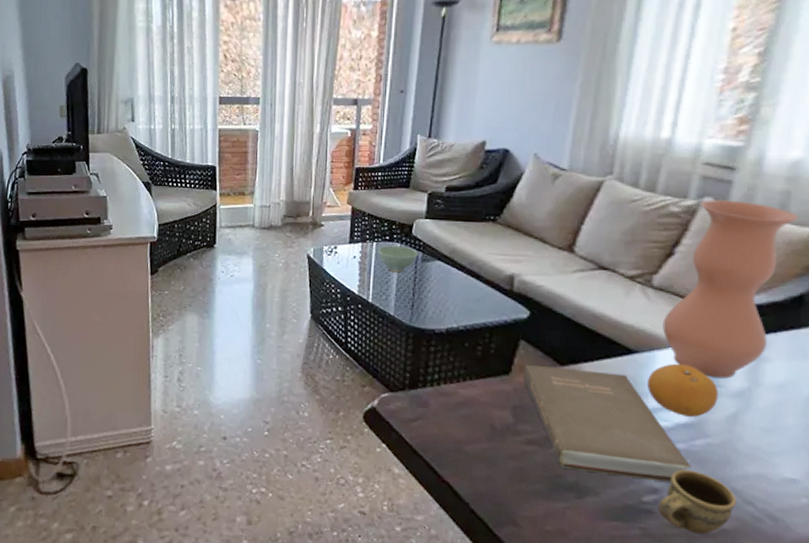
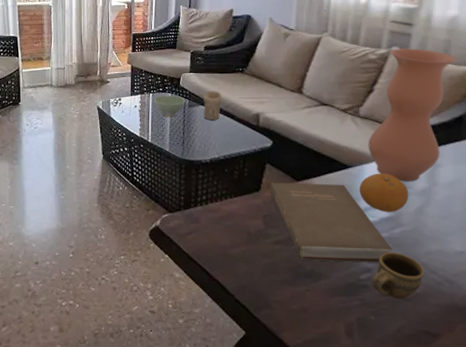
candle: none [440,242,465,281] -> present [203,90,222,121]

